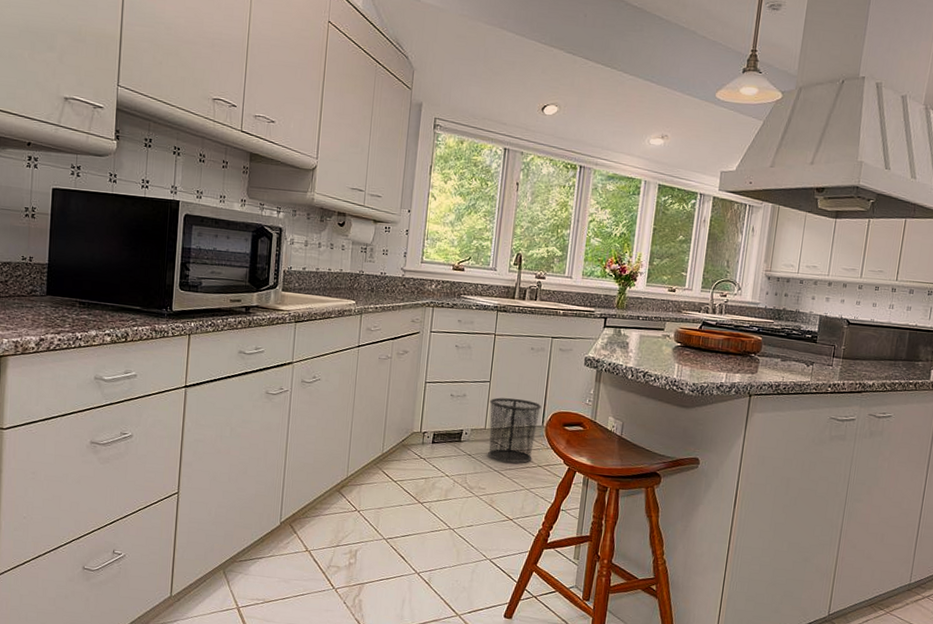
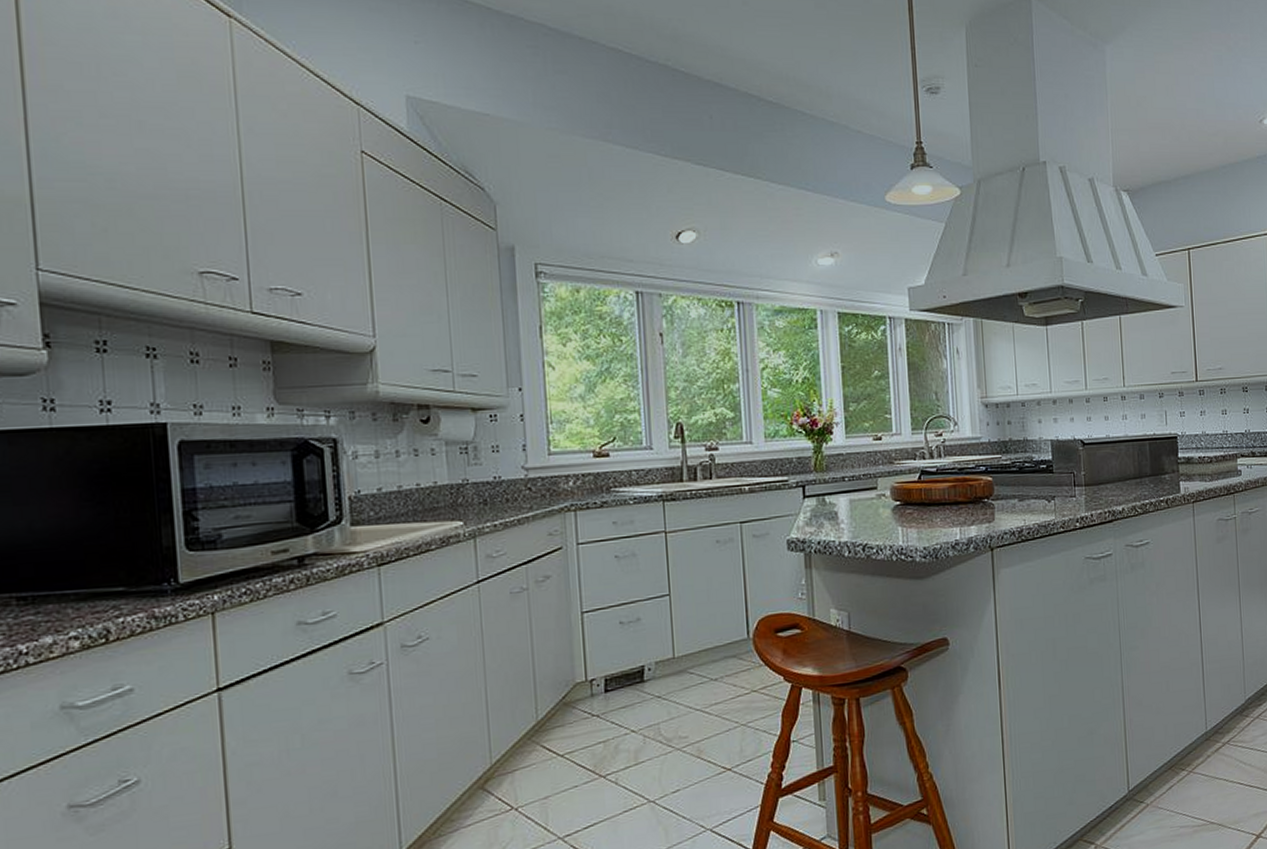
trash can: present [488,397,542,464] -> none [674,609,743,697]

